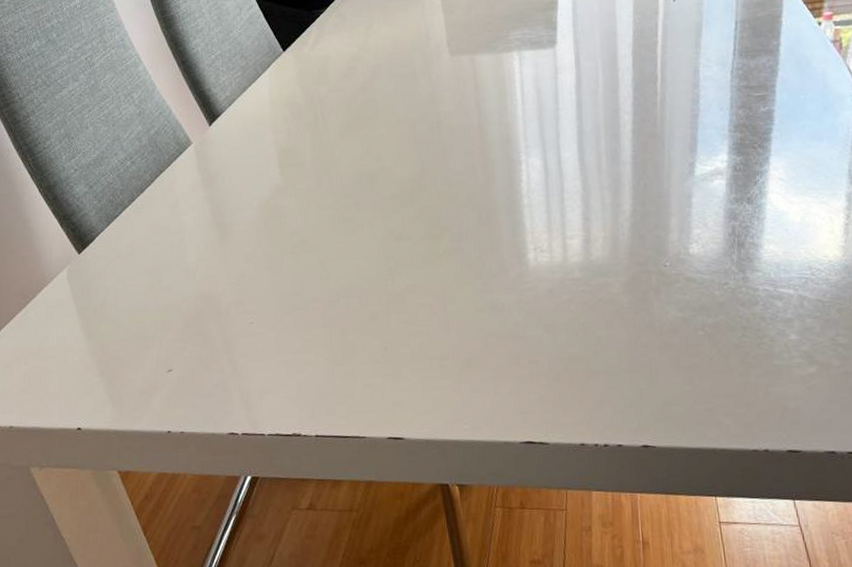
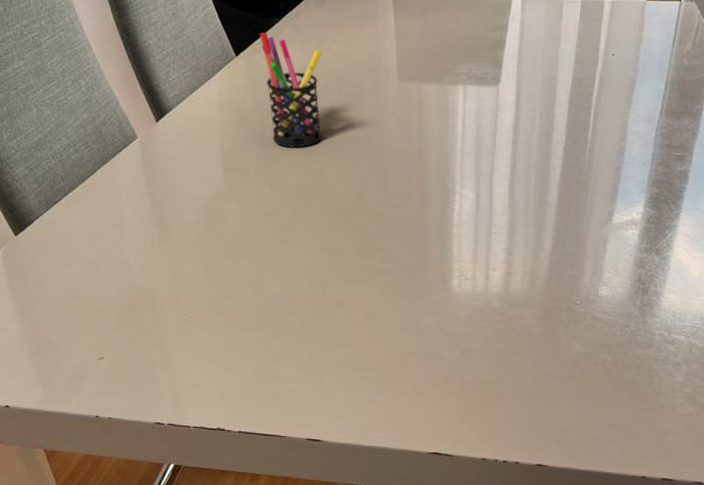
pen holder: none [305,25,377,136] -> present [259,33,322,148]

